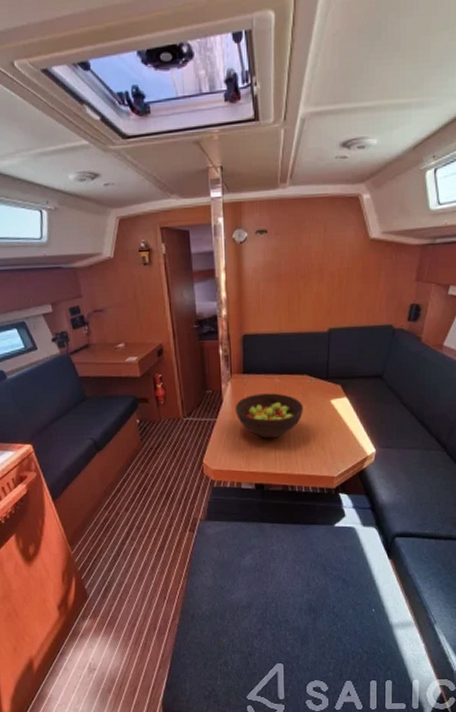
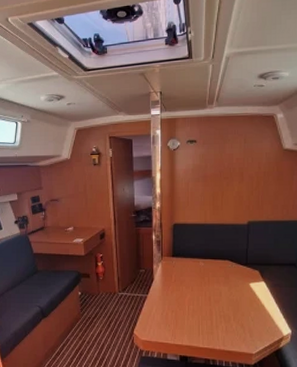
fruit bowl: present [234,393,304,439] -> none [164,275,226,316]

